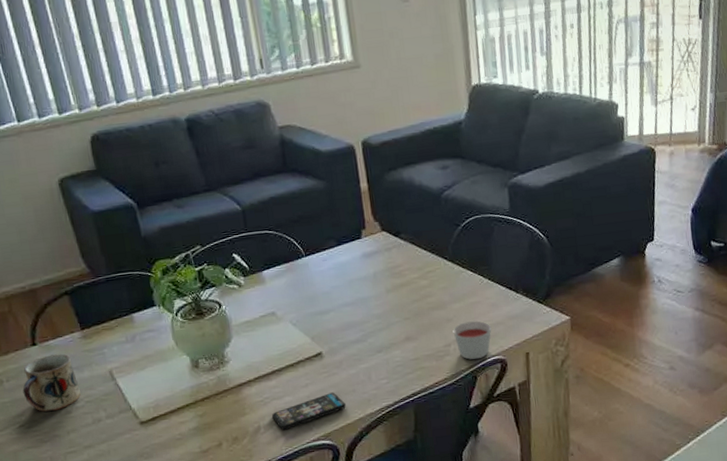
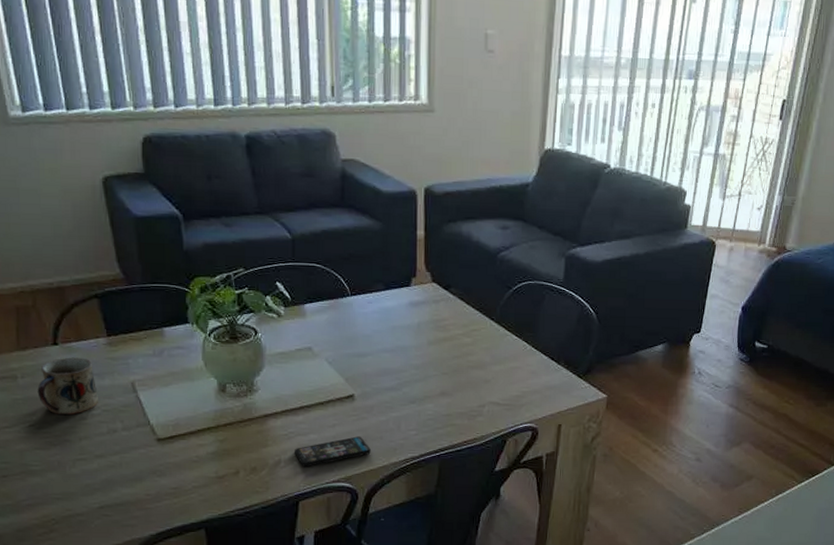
candle: present [453,321,492,360] -> none [489,385,528,423]

